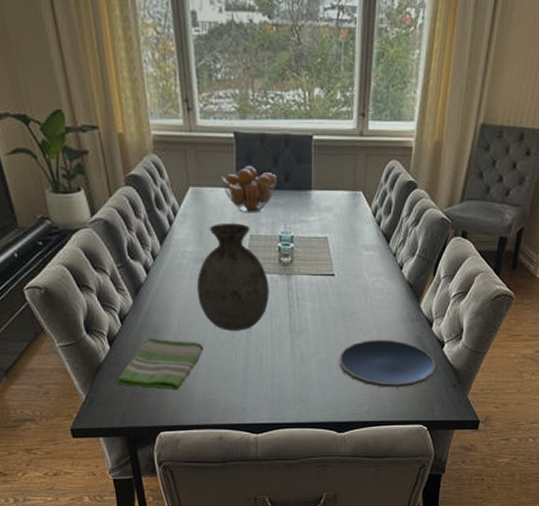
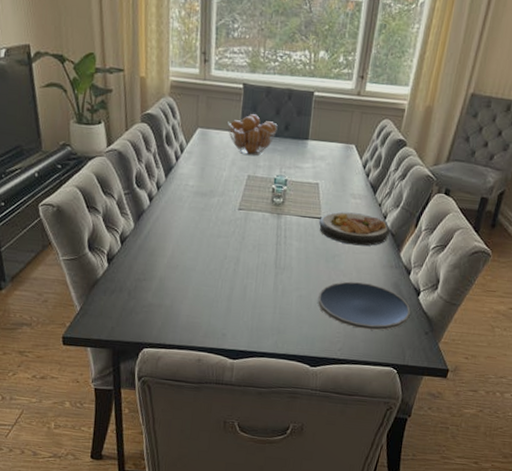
dish towel: present [117,336,203,391] -> none [110,259,193,311]
vase: present [196,223,269,331] -> none [193,163,260,262]
plate: none [331,266,409,301] -> present [318,211,391,246]

